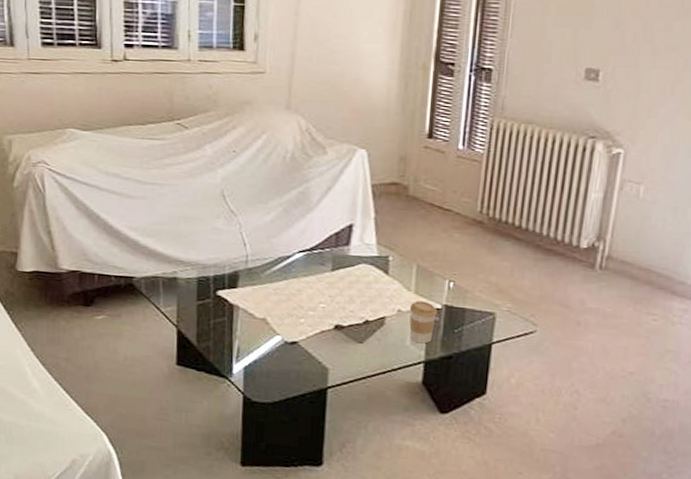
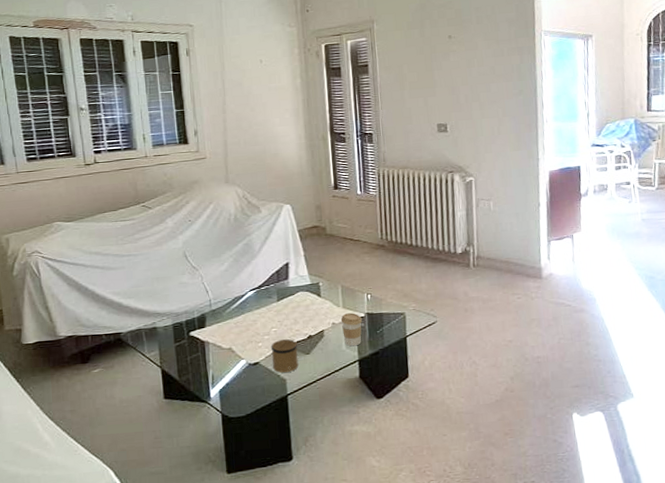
speaker: none [314,318,355,361] -> present [270,338,304,373]

